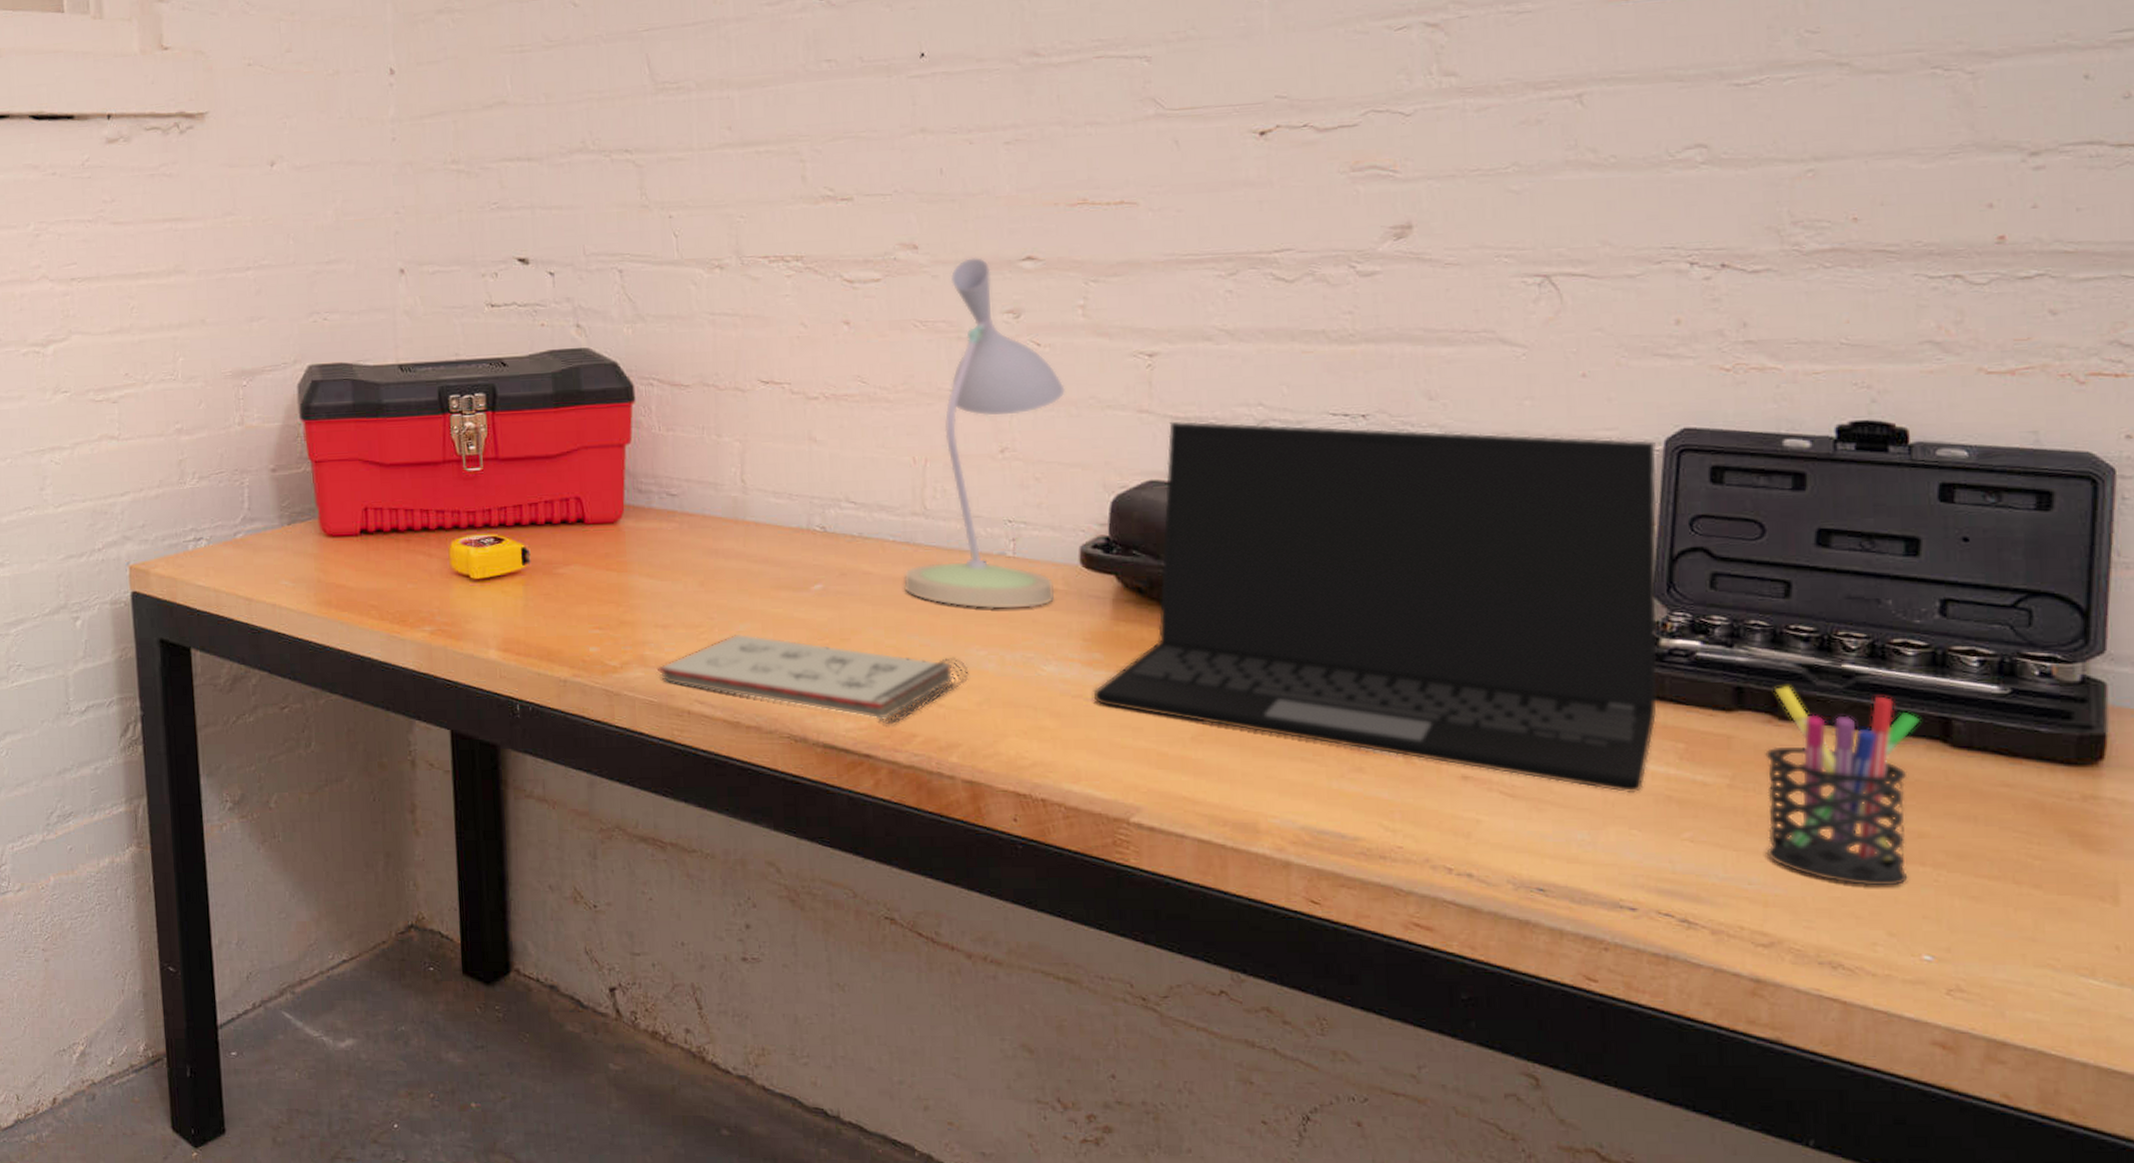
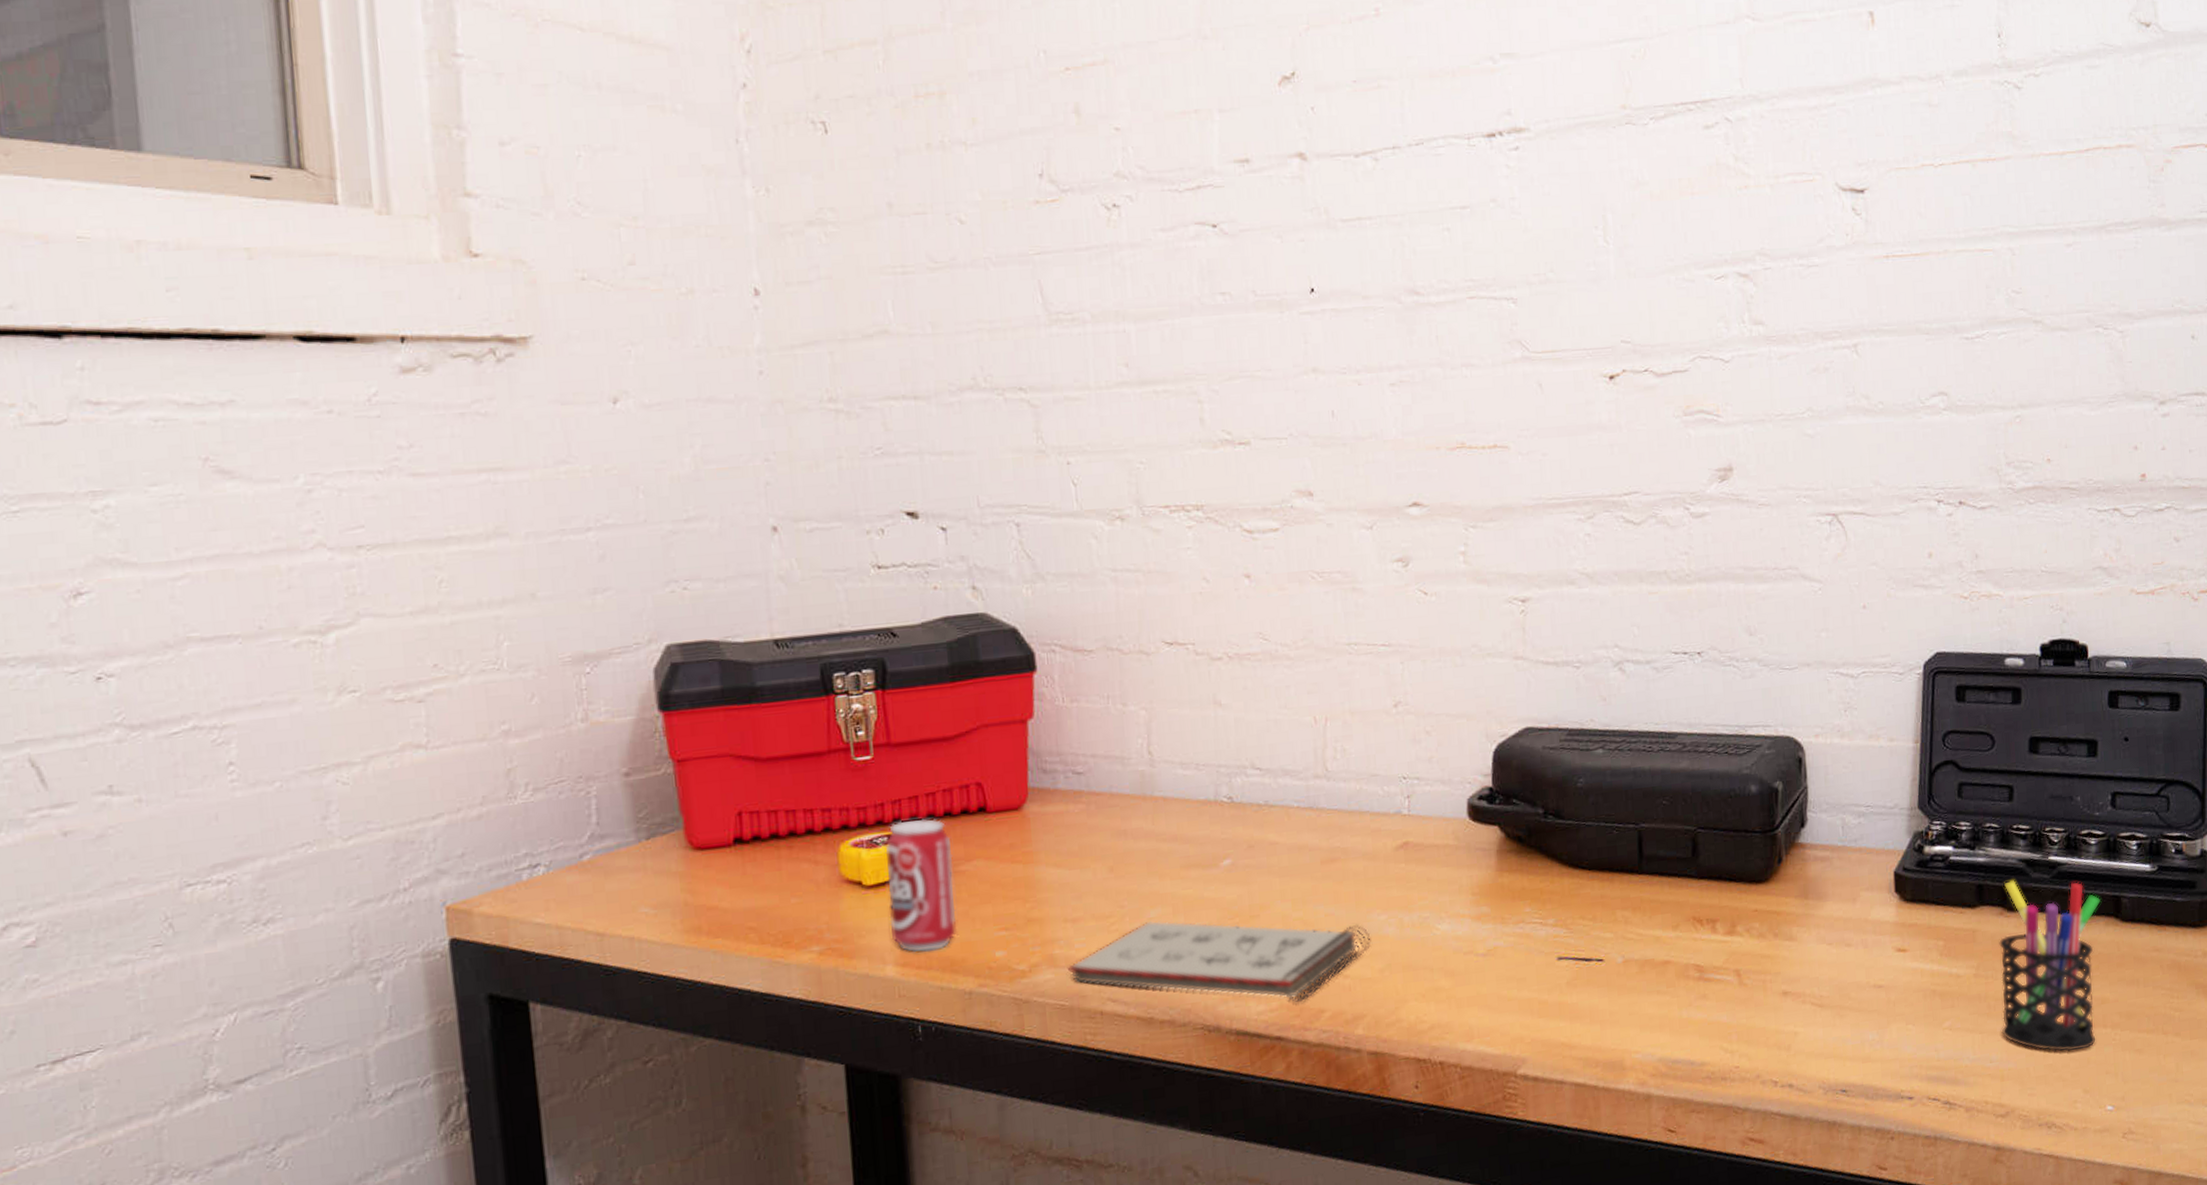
beverage can: none [491,525,554,641] -> present [885,818,957,953]
desk lamp: present [904,257,1065,609] -> none [1308,504,1450,871]
laptop: present [1093,421,1658,794] -> none [1482,665,1924,992]

